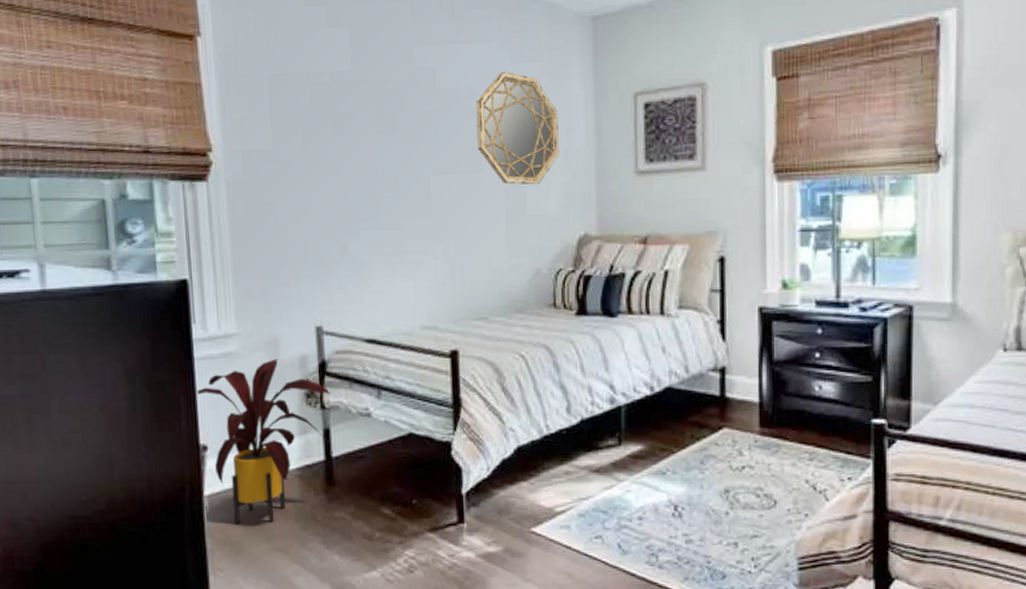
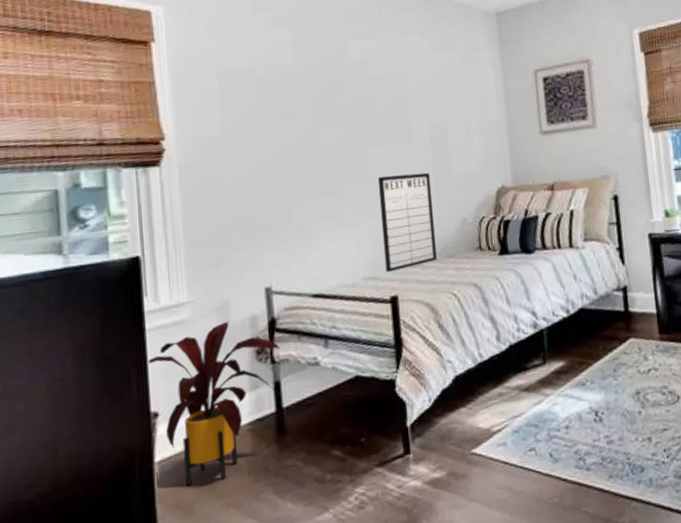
writing board: none [442,211,504,323] -> present [378,172,437,273]
home mirror: present [476,72,559,185] -> none [403,59,476,150]

